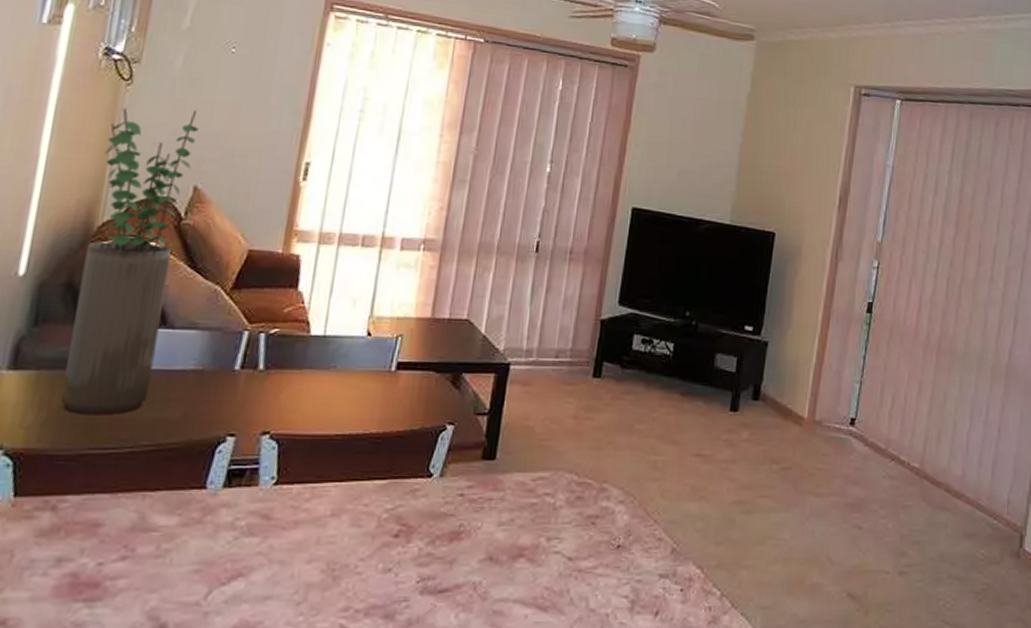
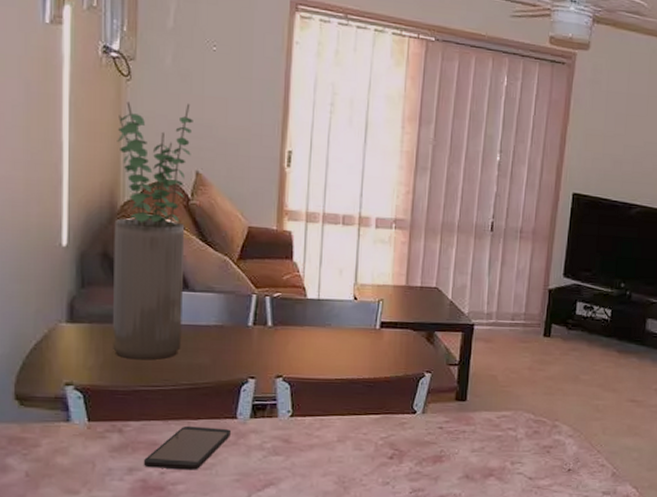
phone: none [78,499,198,559] -> present [144,425,232,470]

